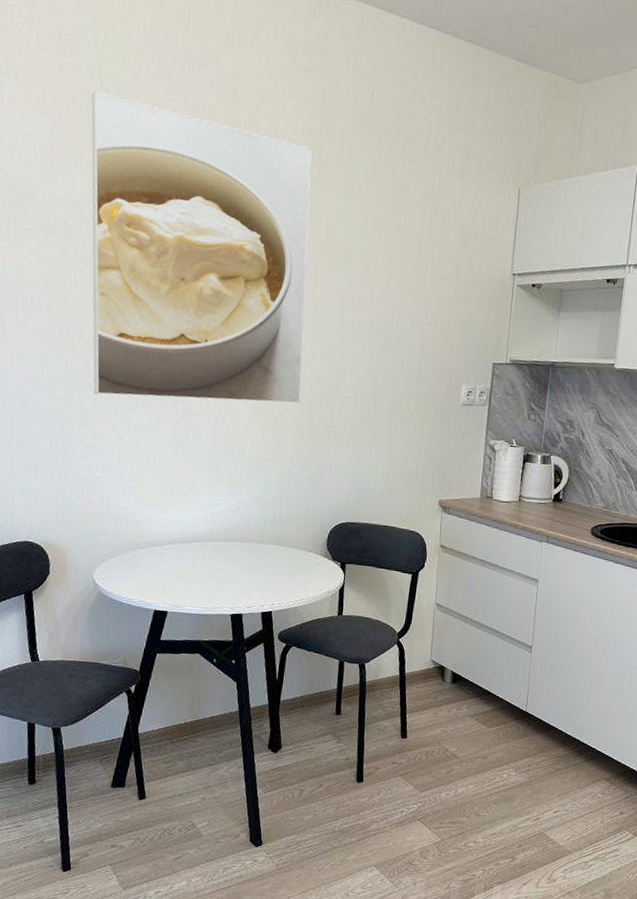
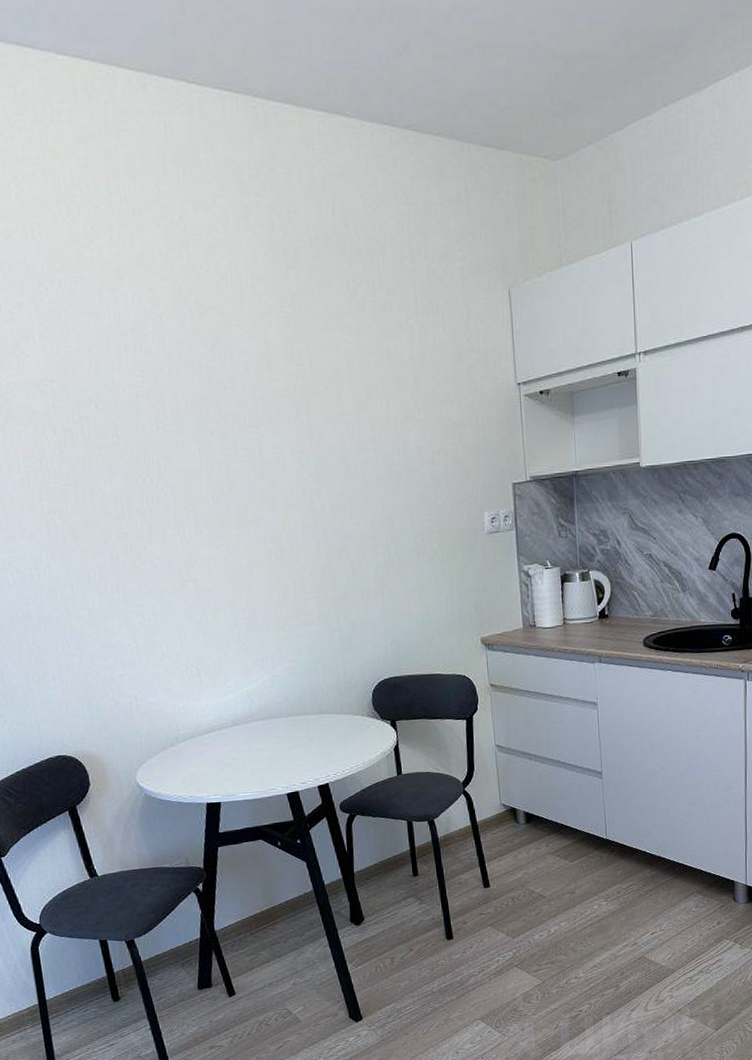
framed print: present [91,91,312,404] -> none [29,257,318,589]

